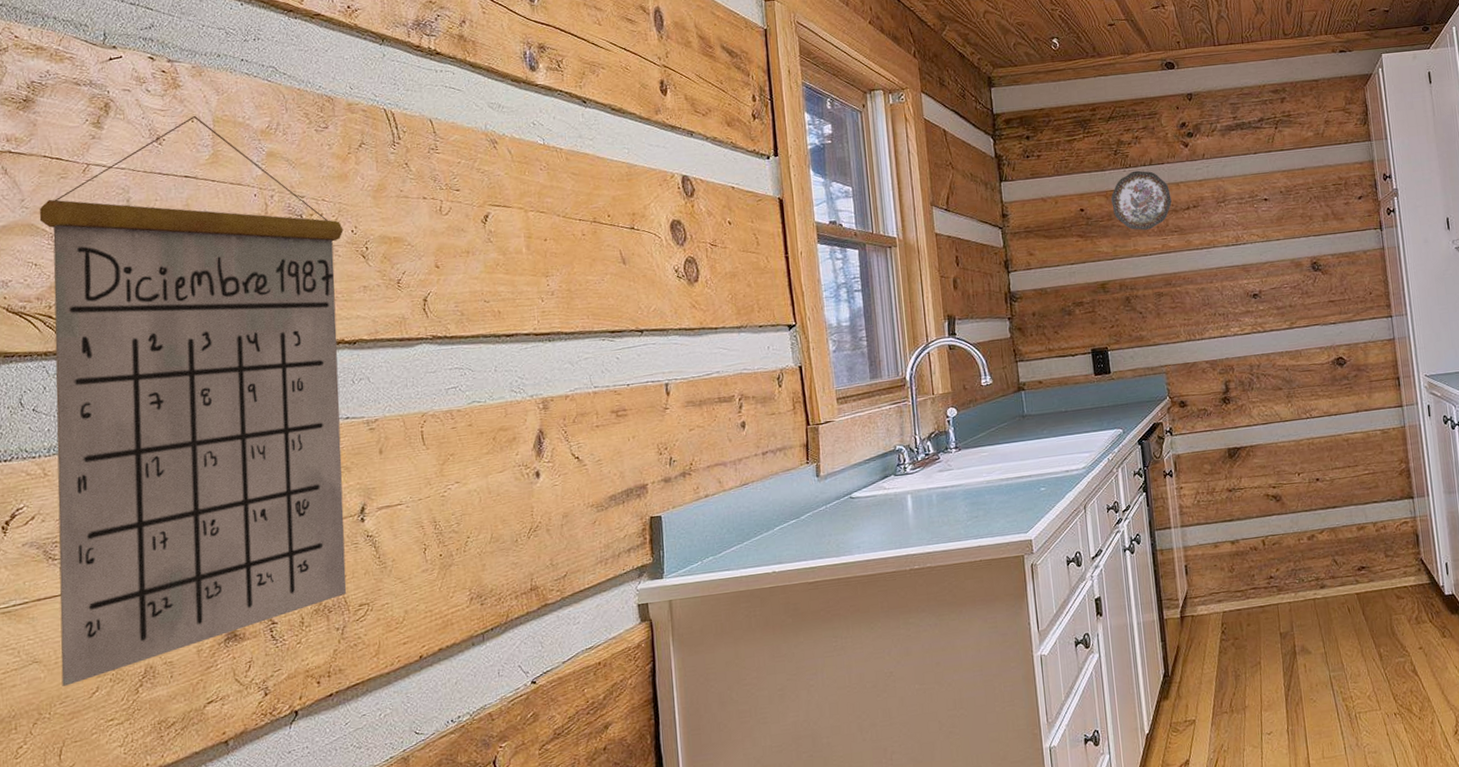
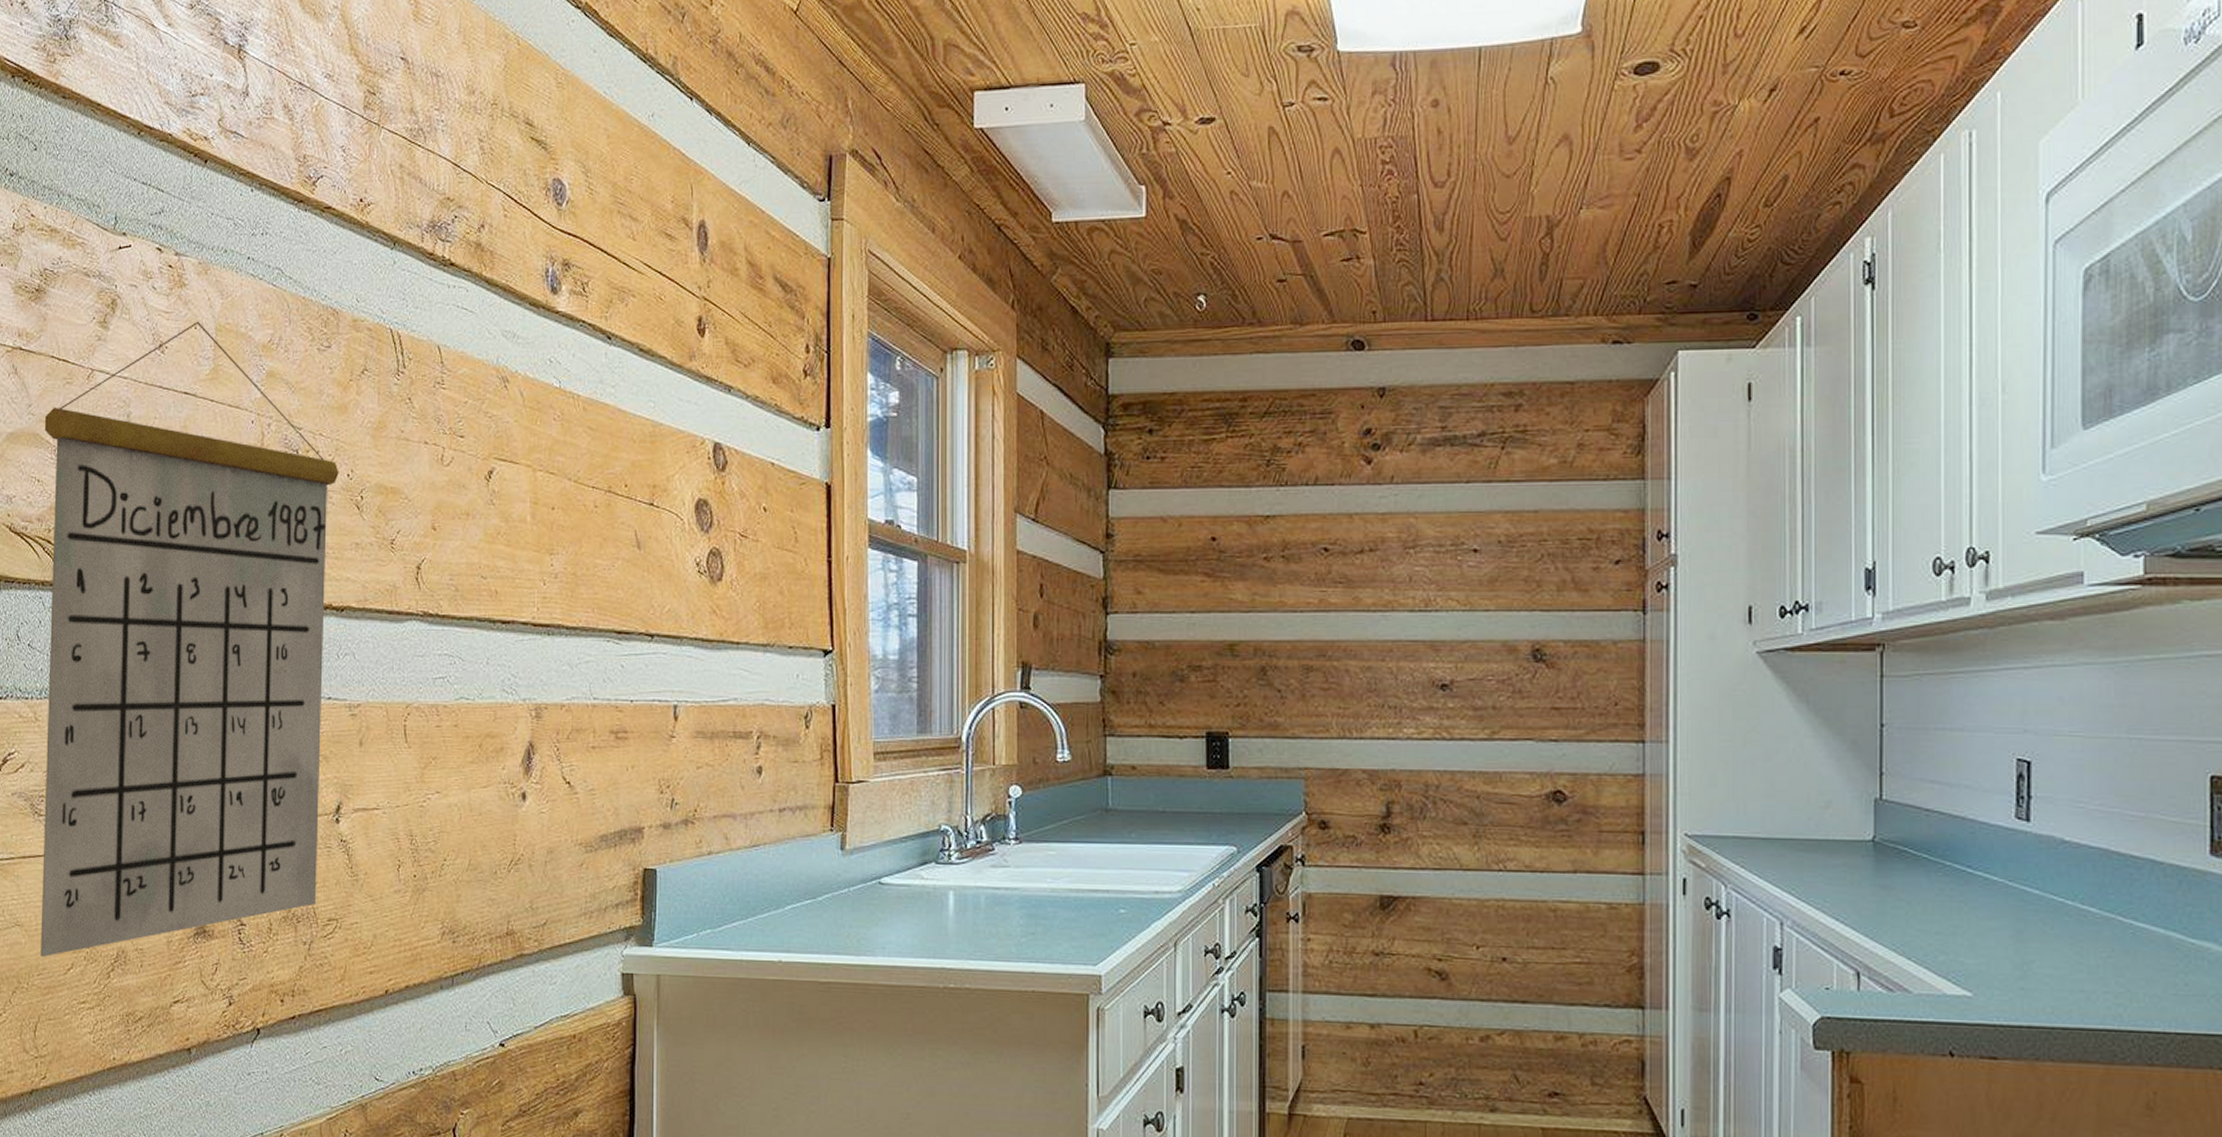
decorative plate: present [1111,170,1172,230] -> none [1255,491,1339,576]

